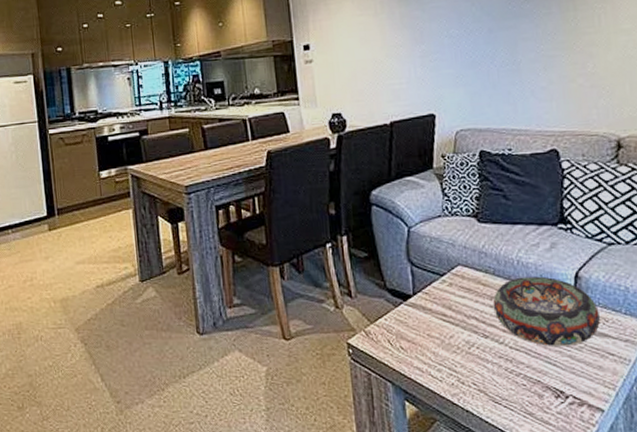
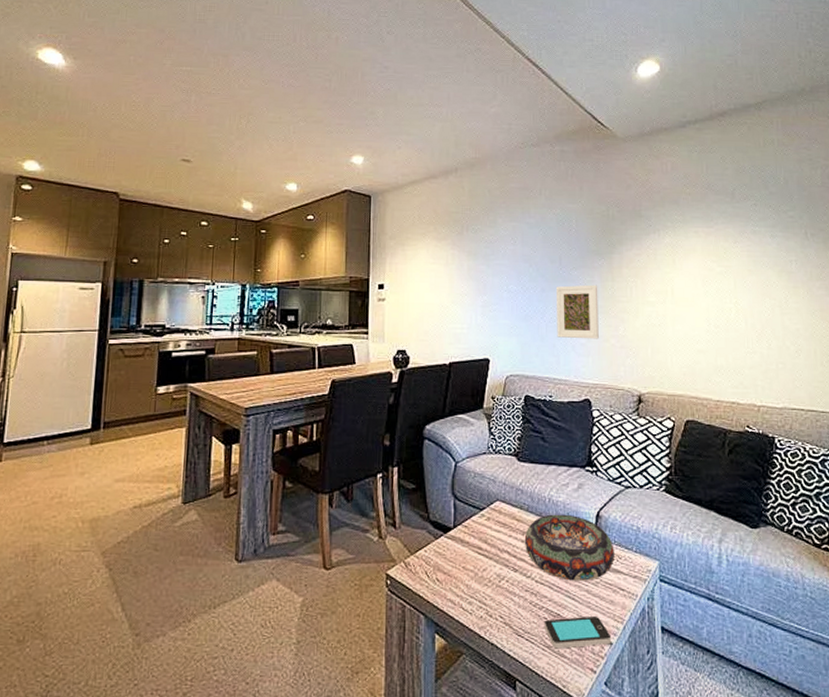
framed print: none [506,17,563,83] -> present [557,285,599,339]
smartphone: none [523,382,603,416] -> present [544,615,612,649]

